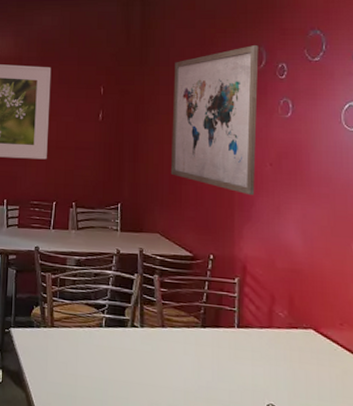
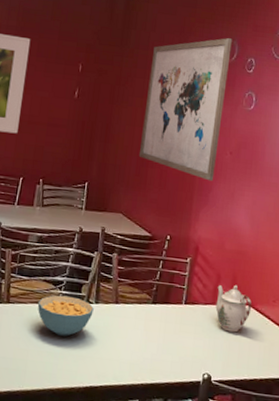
cereal bowl: none [81,319,140,362] -> present [37,295,94,336]
teapot: none [272,306,314,359] -> present [215,284,251,333]

